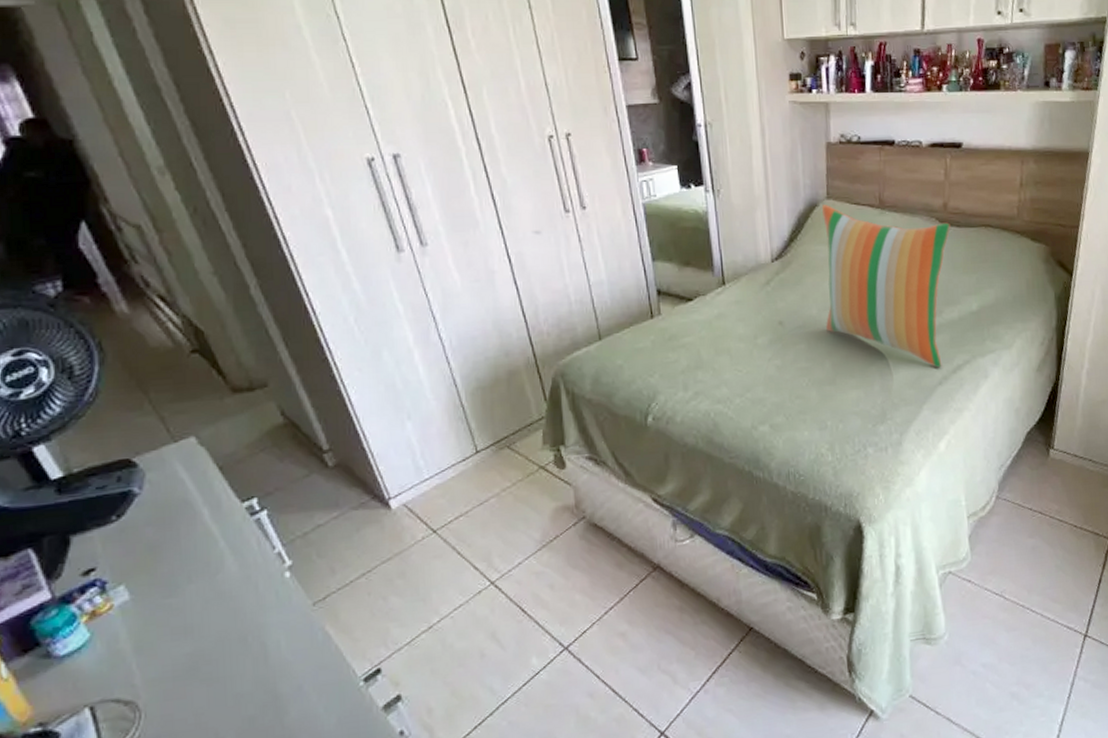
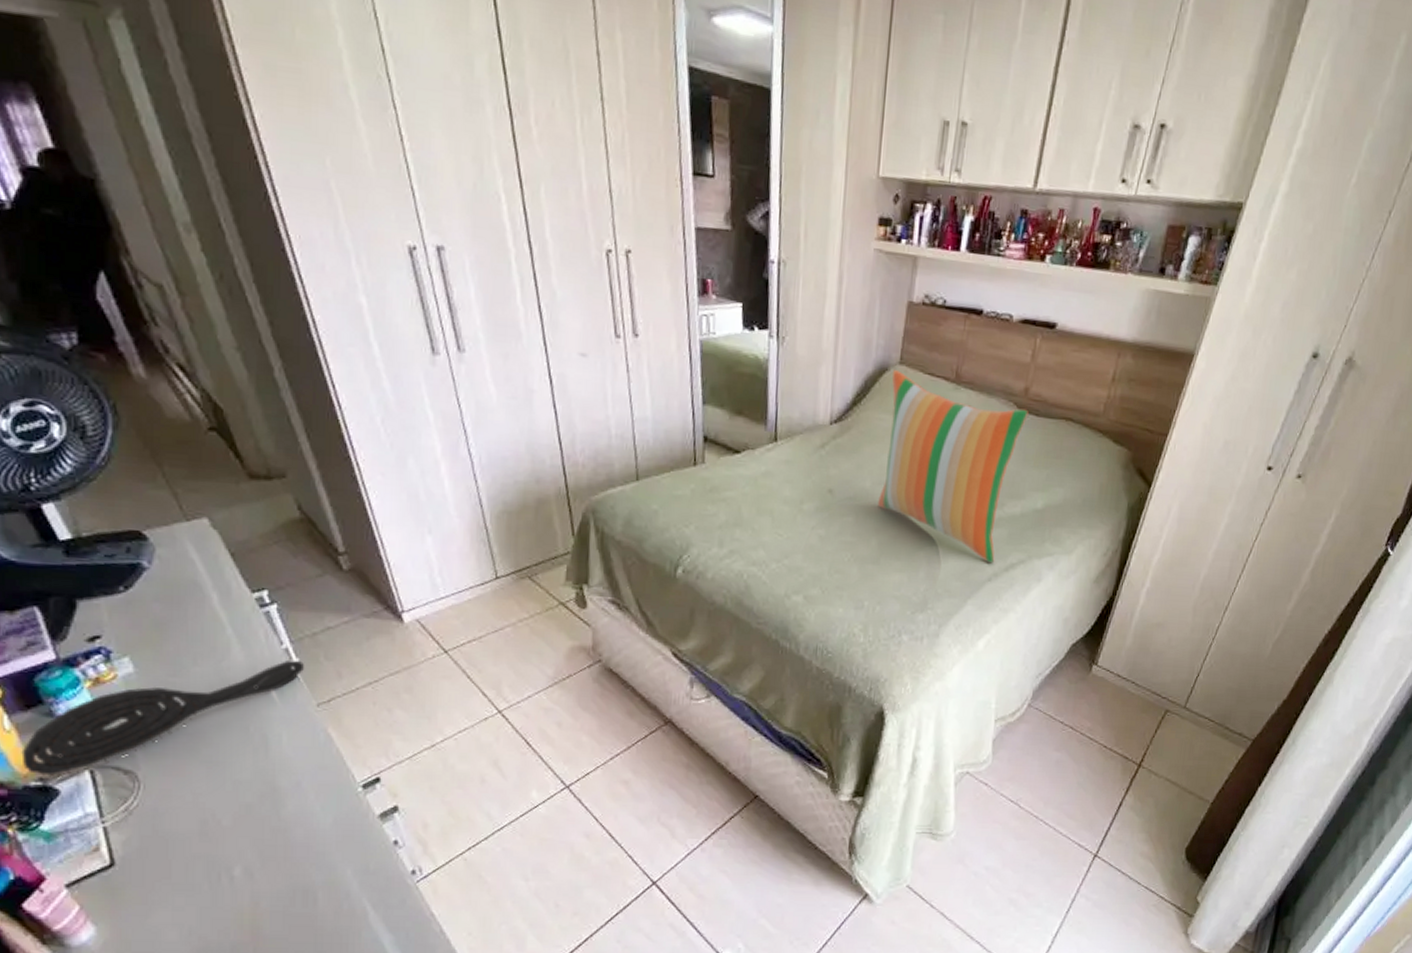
hairbrush: none [19,562,299,721] -> present [21,660,305,778]

